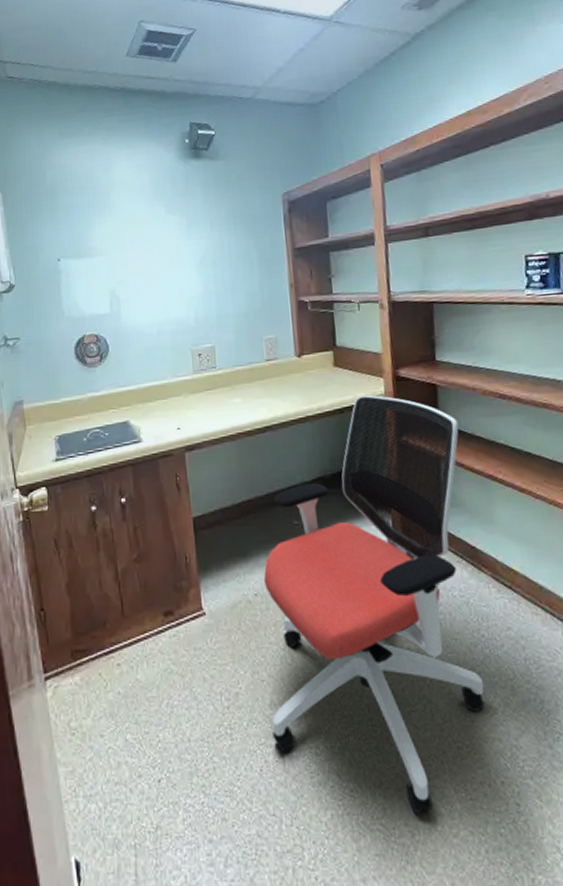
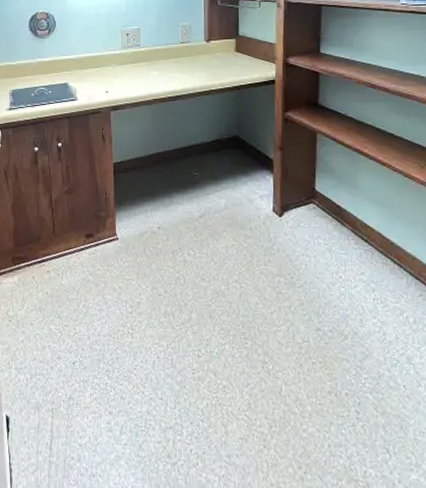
office chair: present [263,394,485,814] -> none [164,76,338,411]

